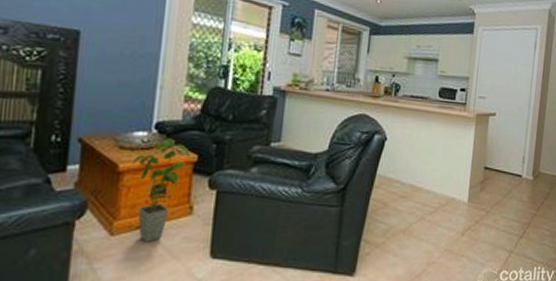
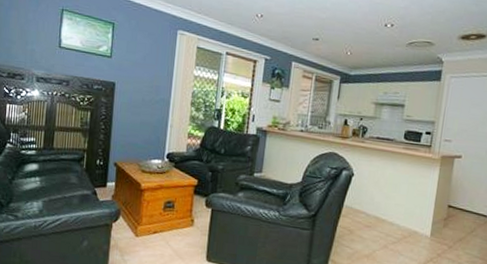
house plant: present [132,138,191,242] -> none [150,165,192,244]

